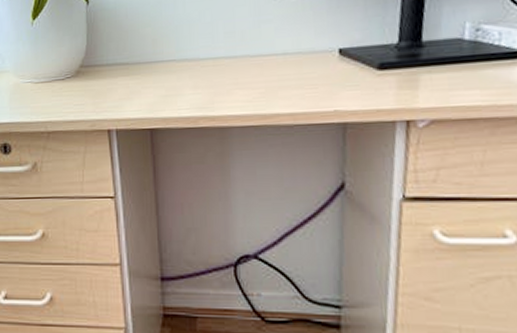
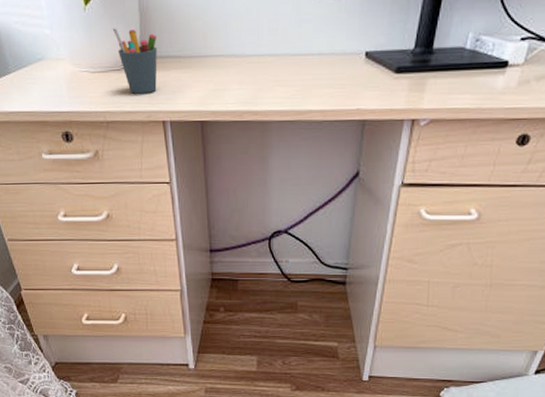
pen holder: none [58,39,104,103] -> present [112,28,158,94]

